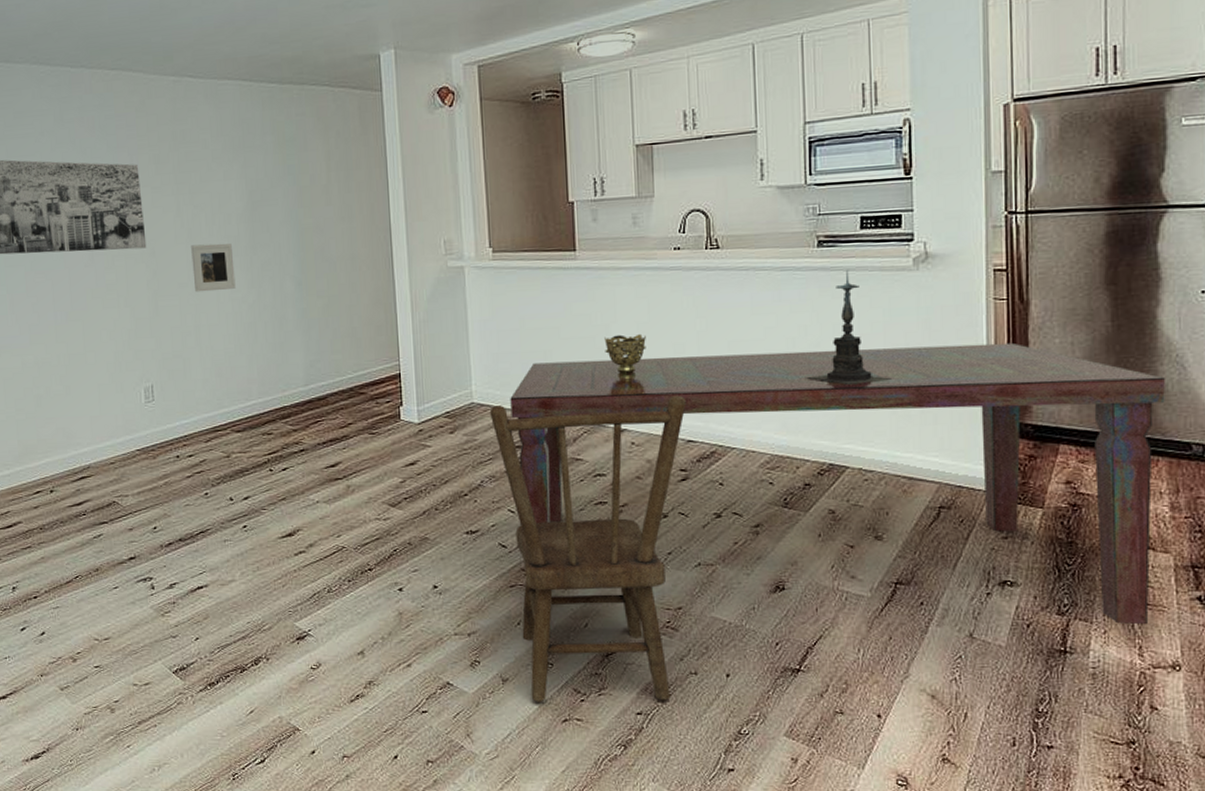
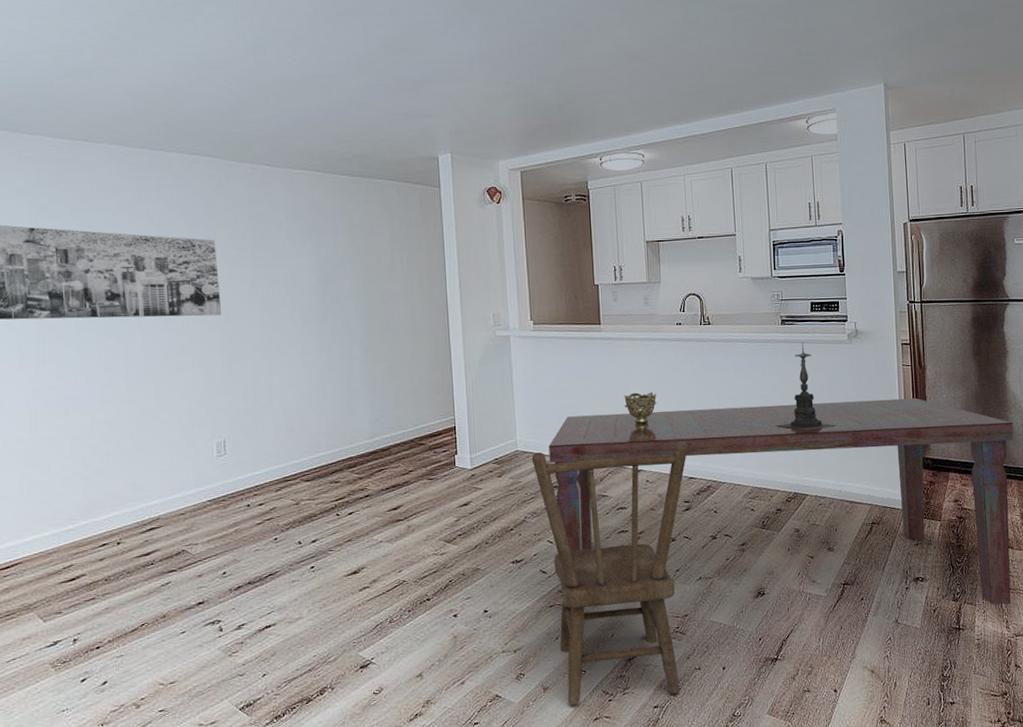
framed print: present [191,243,236,293] -> none [265,312,307,356]

